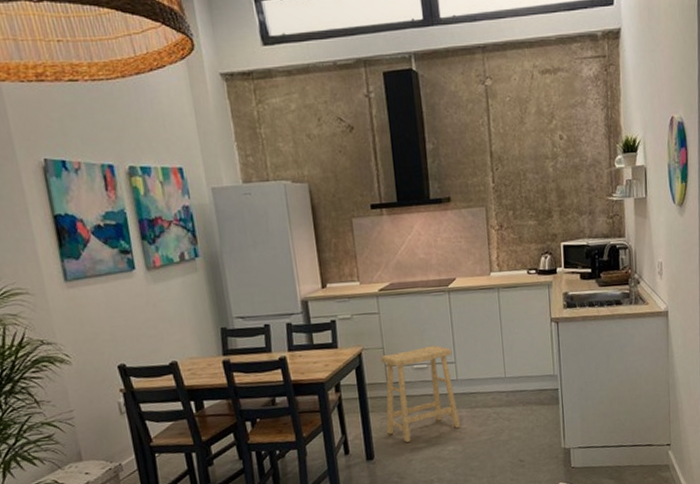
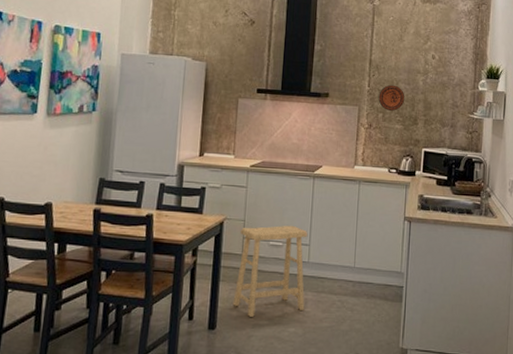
decorative plate: none [505,176,535,206] -> present [378,84,405,111]

